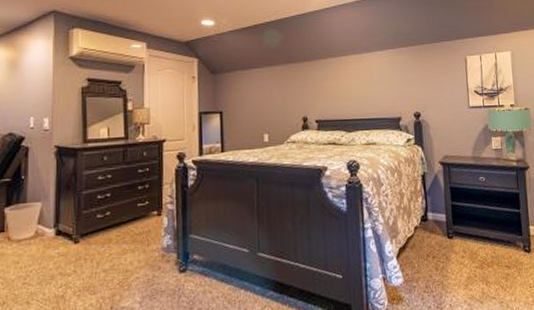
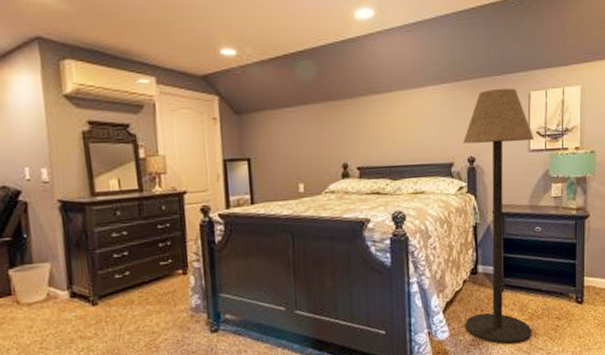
floor lamp: none [409,53,484,293] -> present [463,88,534,345]

